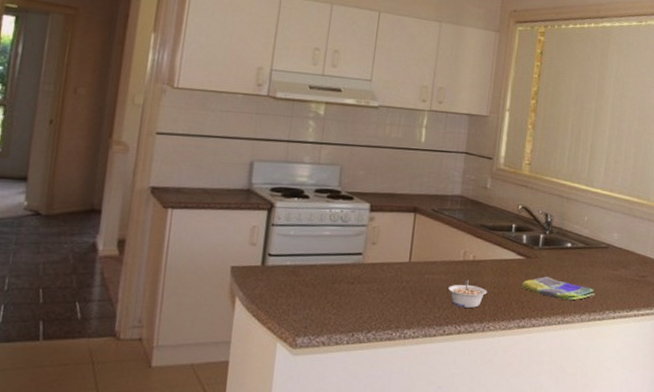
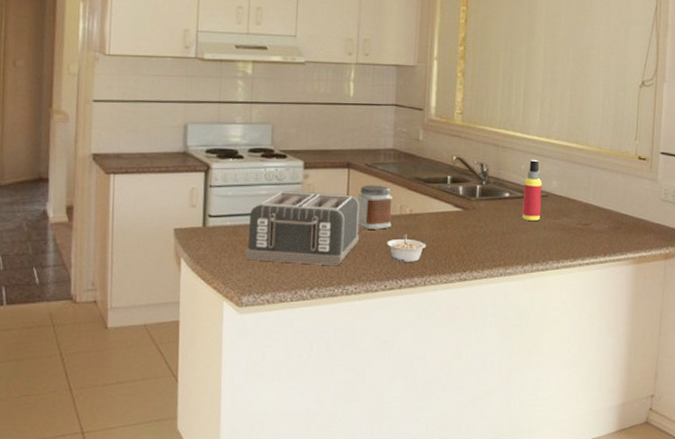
toaster: none [304,232,424,310] -> present [246,191,360,266]
jar: none [420,230,457,275] -> present [358,185,392,229]
dish towel: present [520,276,595,301] -> none [459,227,537,252]
spray bottle: none [582,211,603,271] -> present [522,159,542,221]

